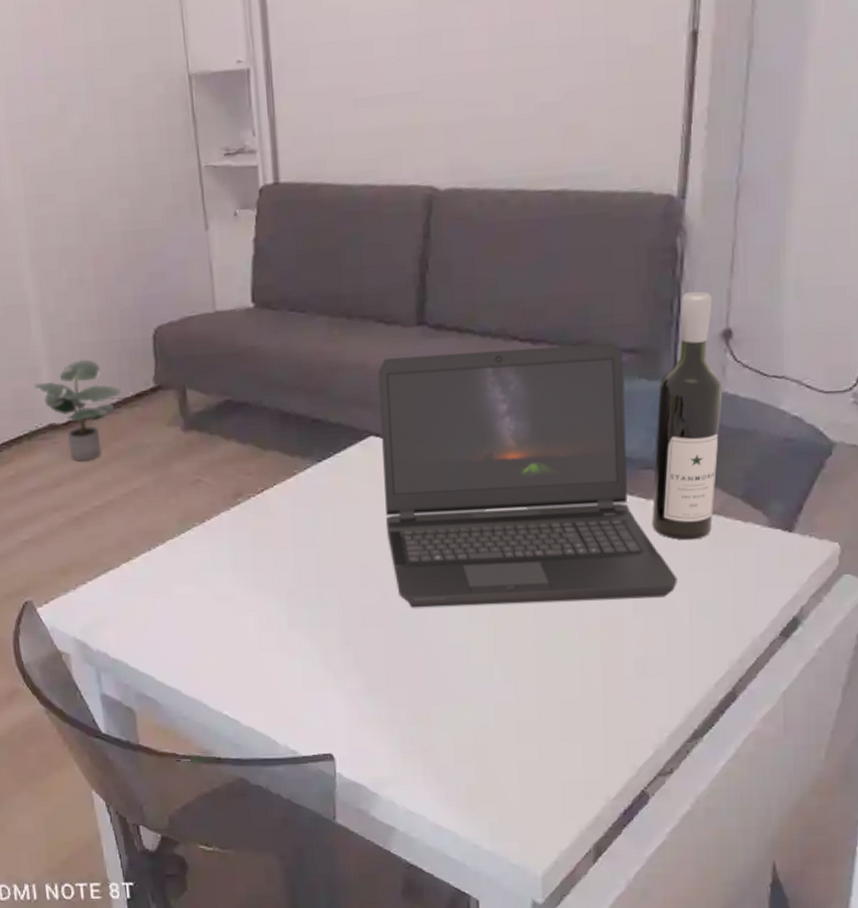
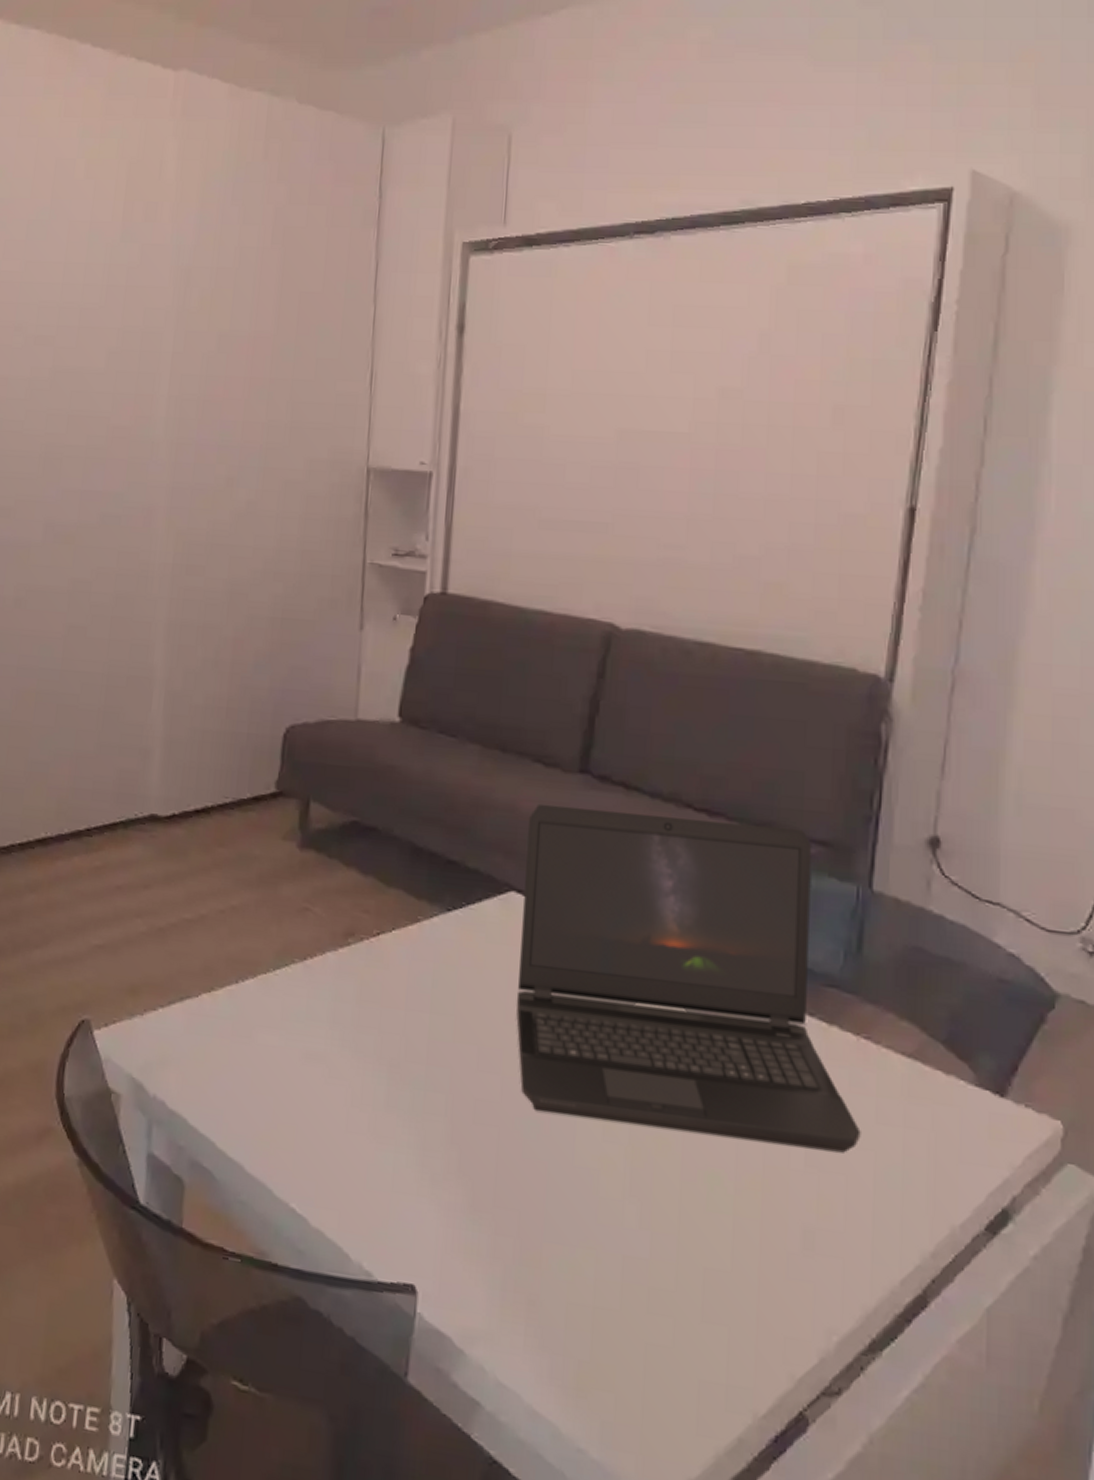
potted plant: present [33,359,124,462] -> none [141,747,240,865]
bottle: present [652,291,723,541] -> none [834,786,927,1086]

